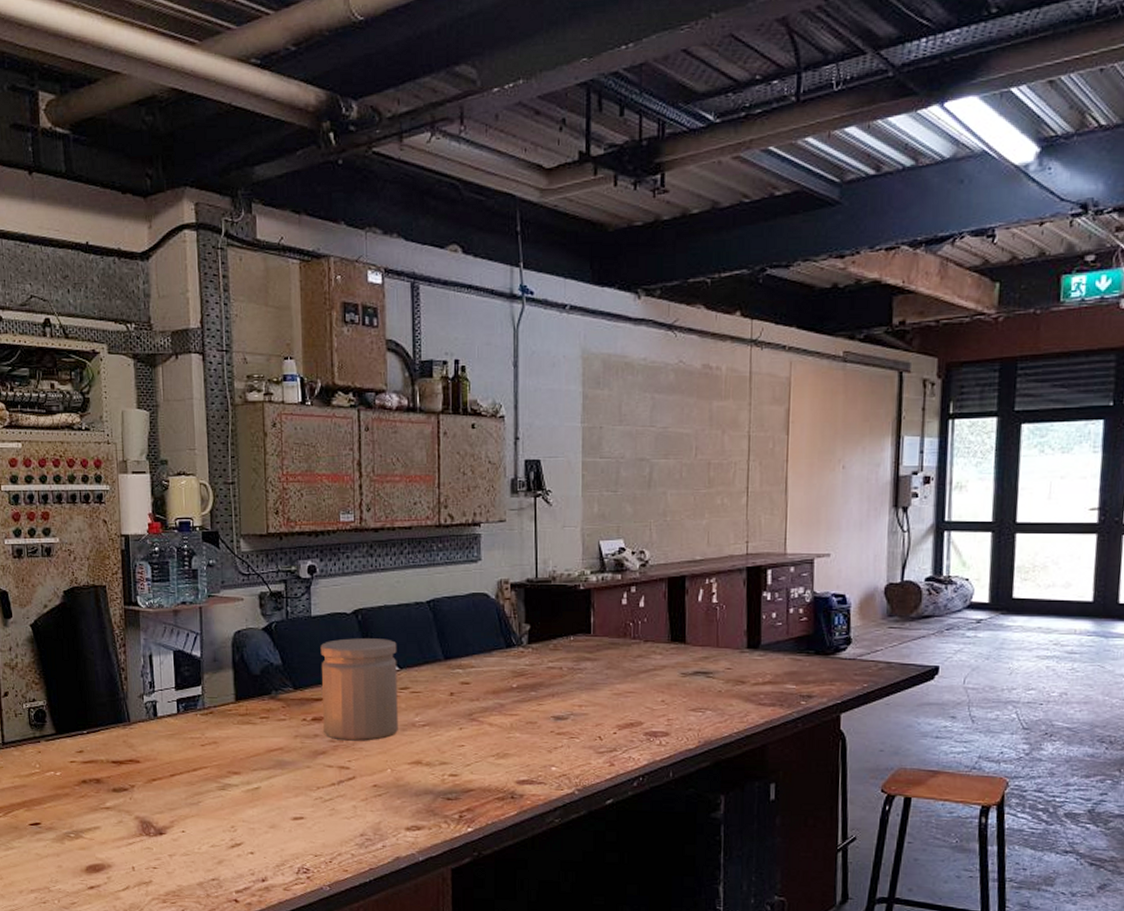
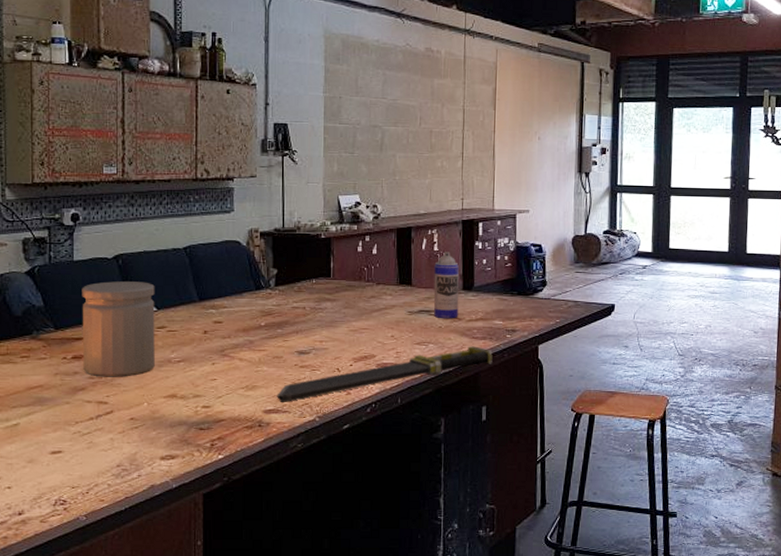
saw: none [531,714,784,773] -> present [277,346,493,402]
spray can: none [711,604,743,682] -> present [433,252,459,319]

